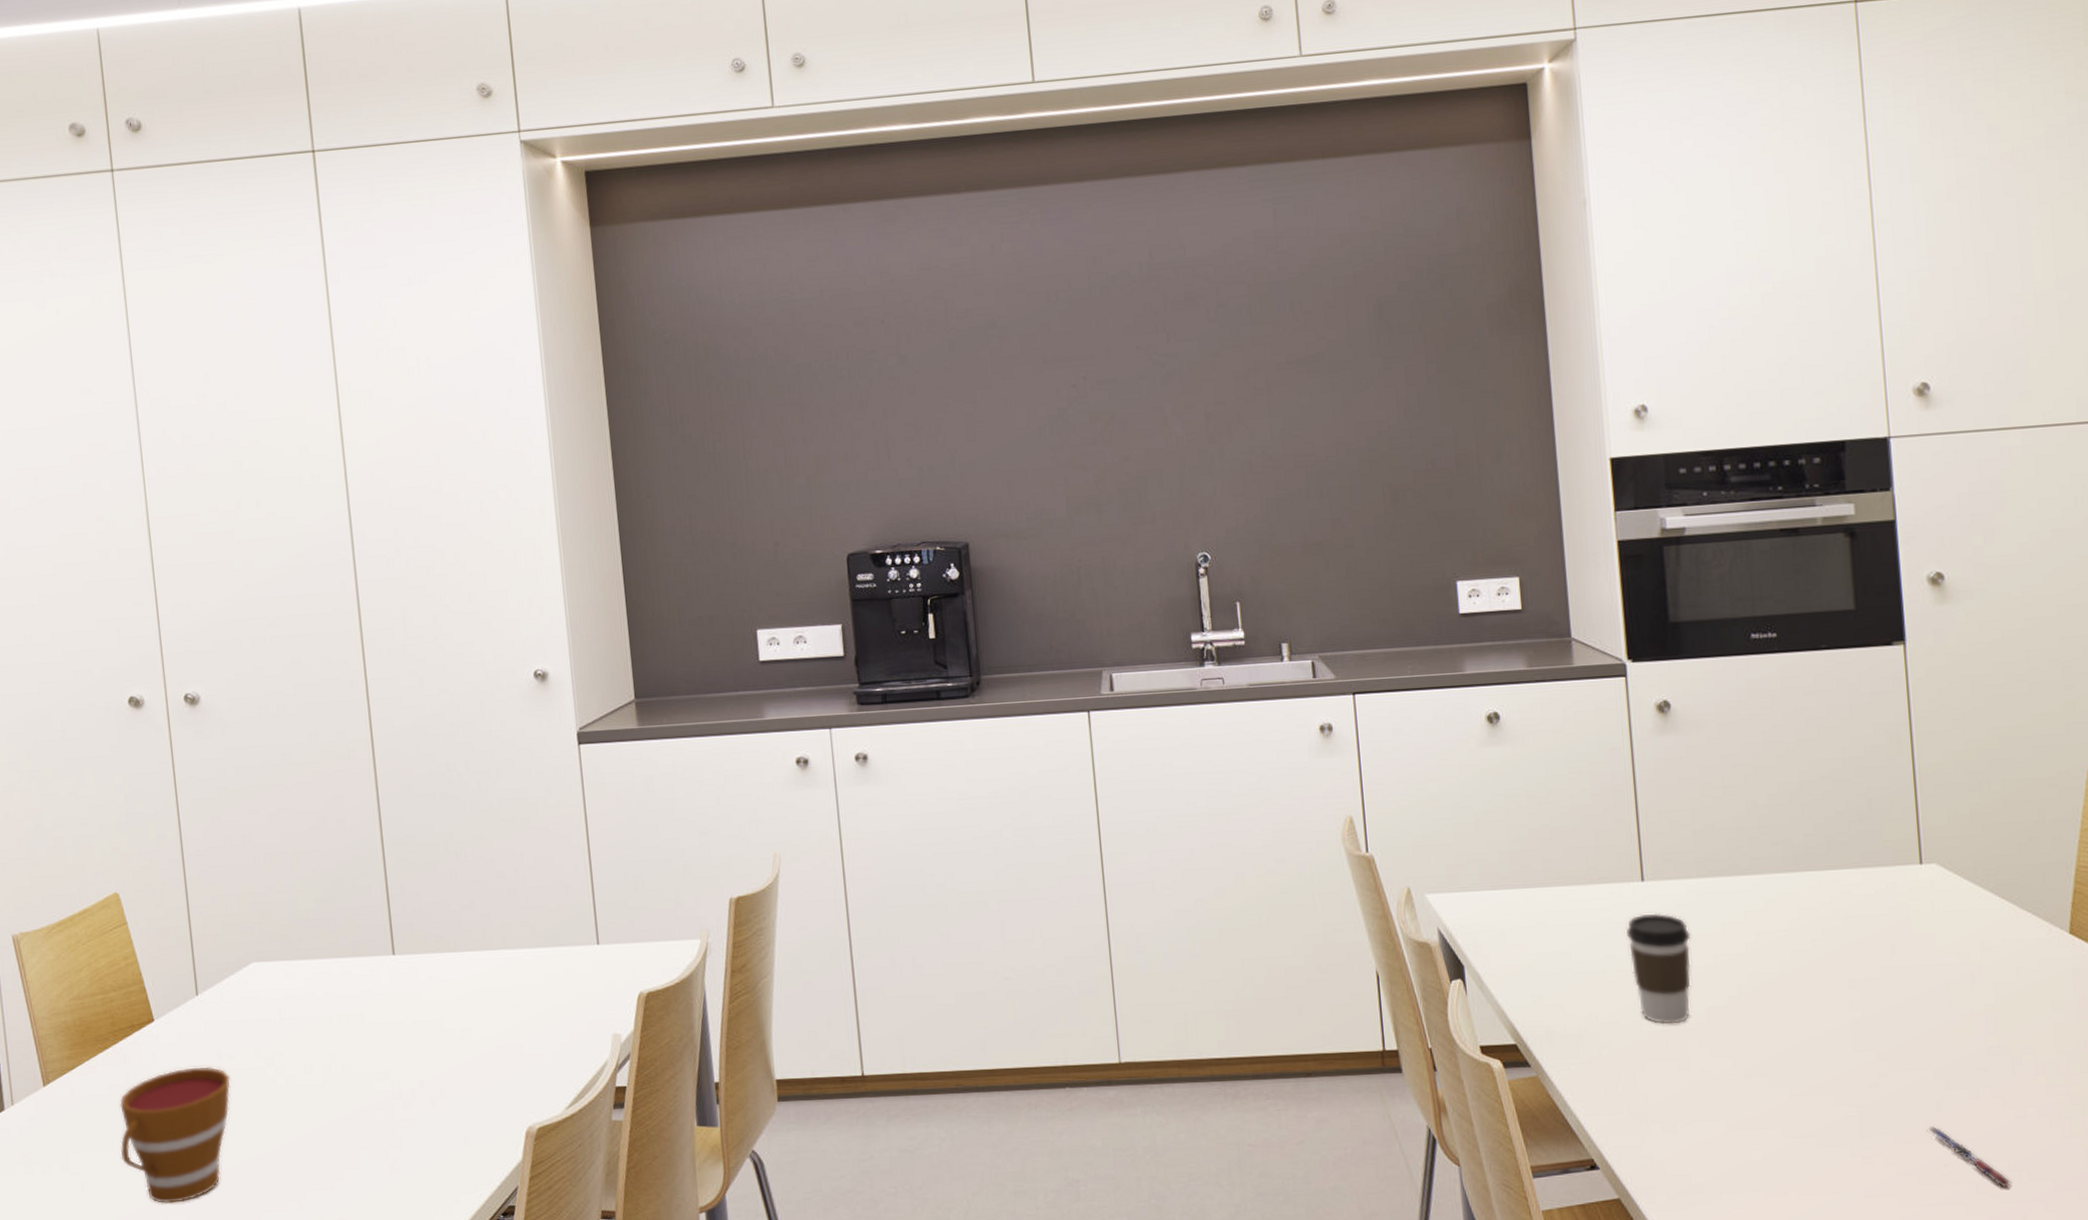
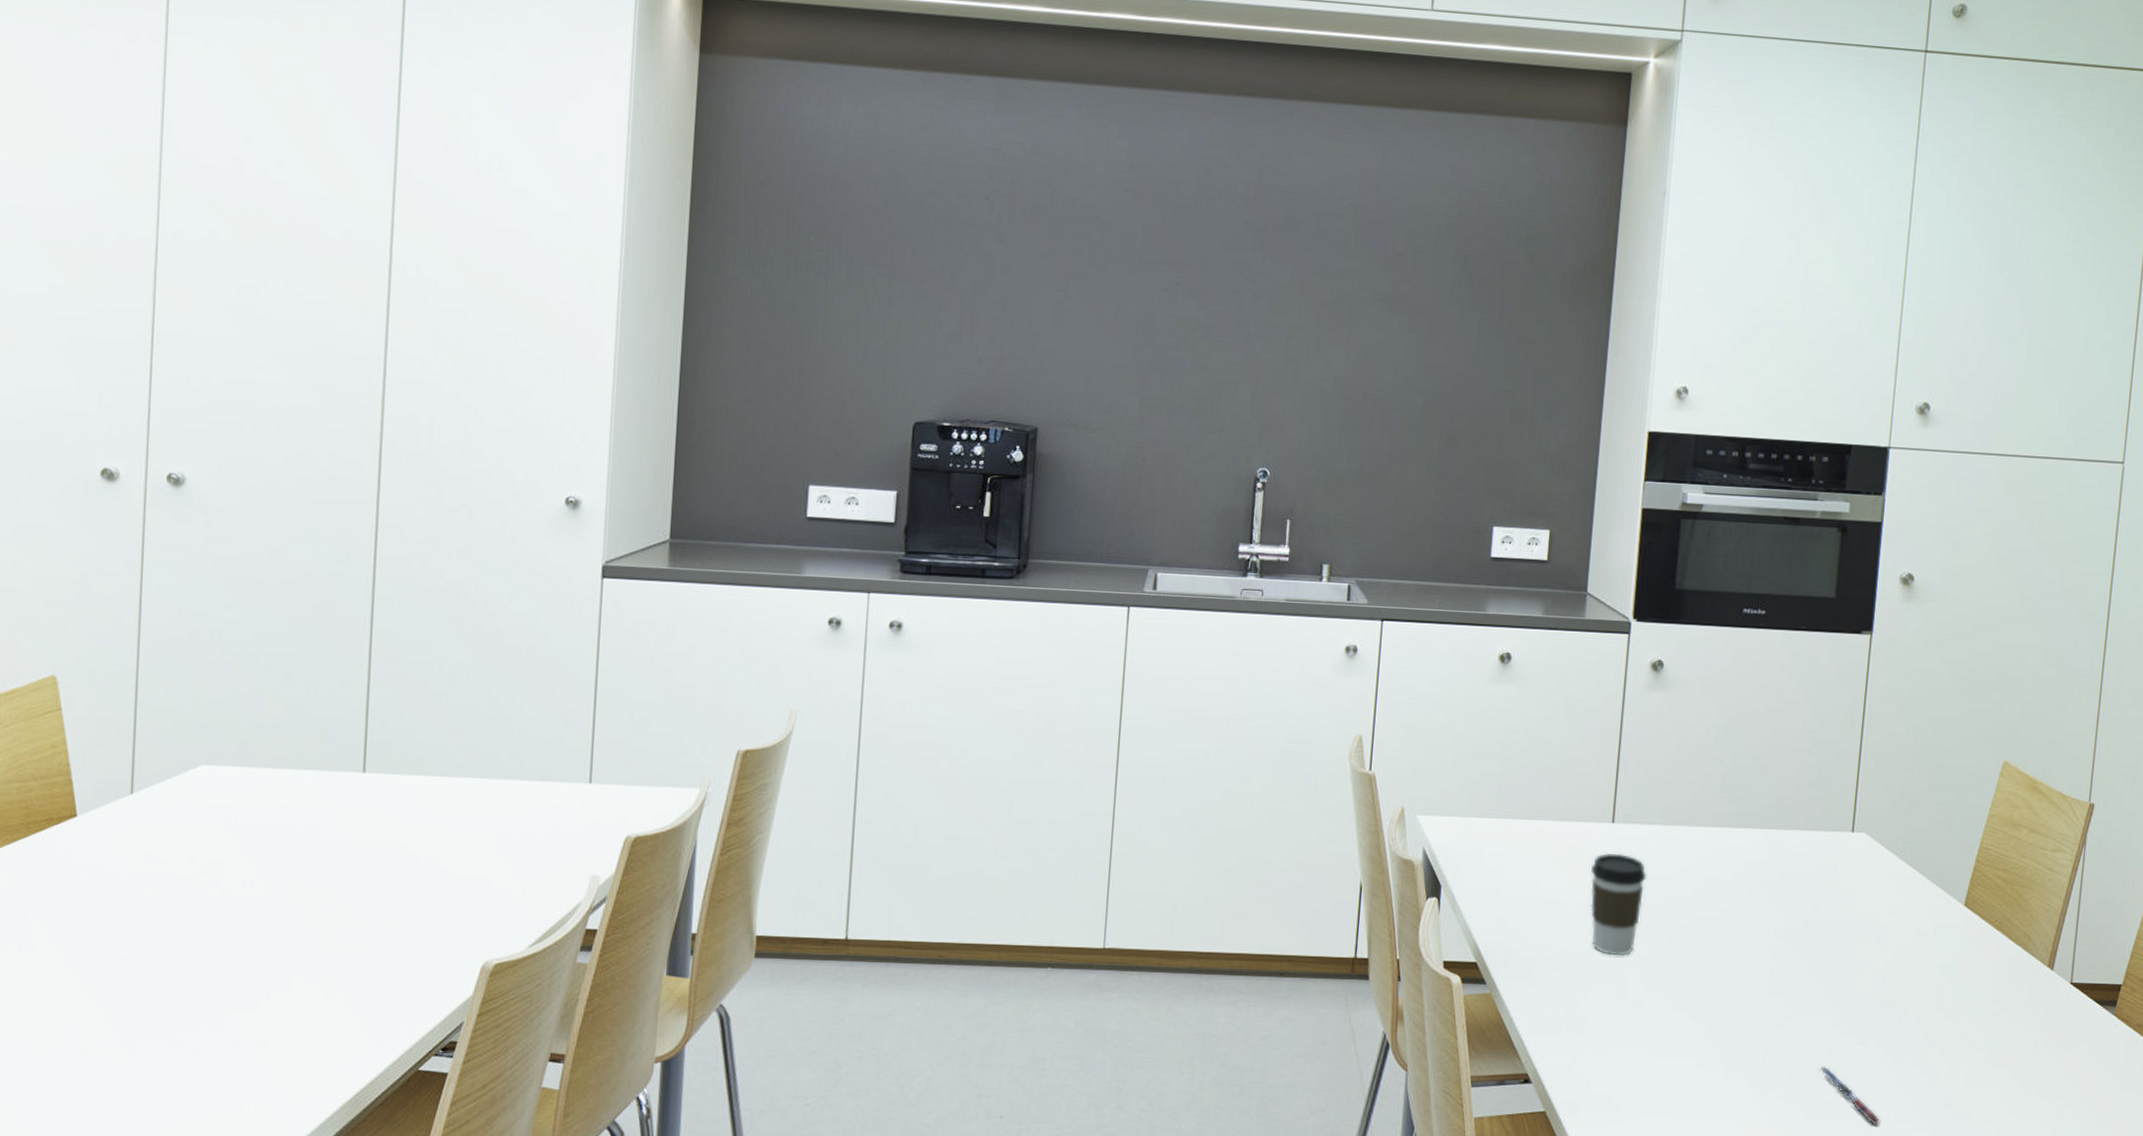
cup: present [120,1066,231,1203] -> none [14,869,157,1011]

